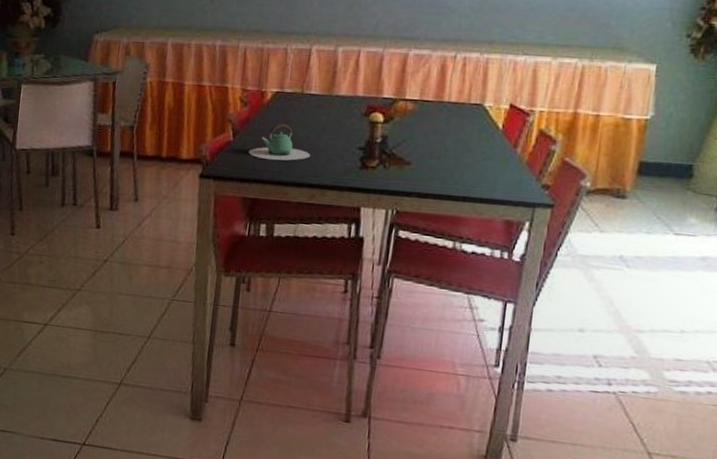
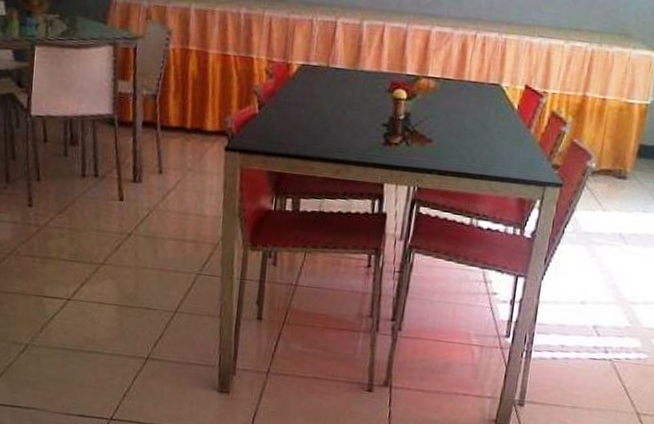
teapot: present [248,123,311,161] -> none [274,96,336,136]

